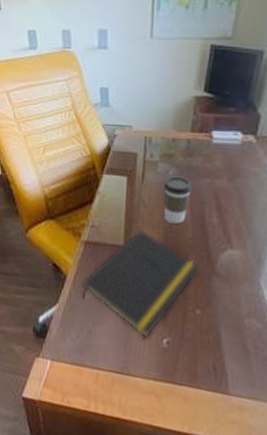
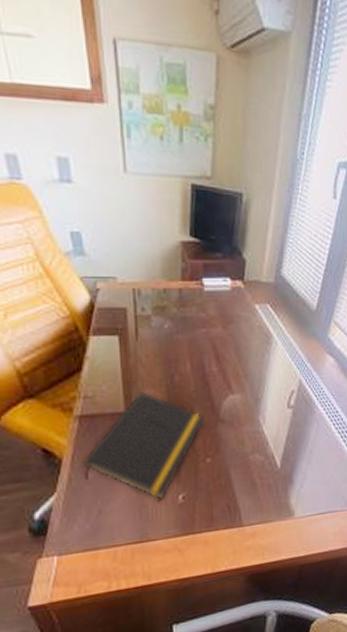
coffee cup: present [163,176,192,224] -> none [160,329,189,379]

